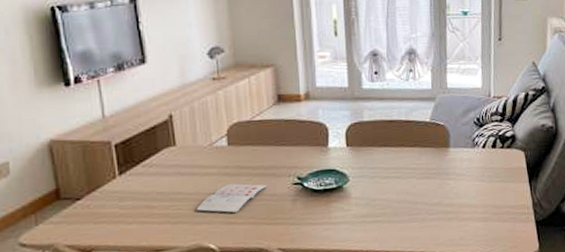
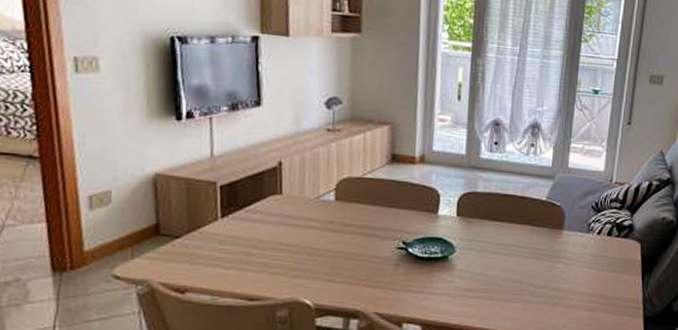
diary: present [196,183,268,213] -> none [295,239,371,270]

